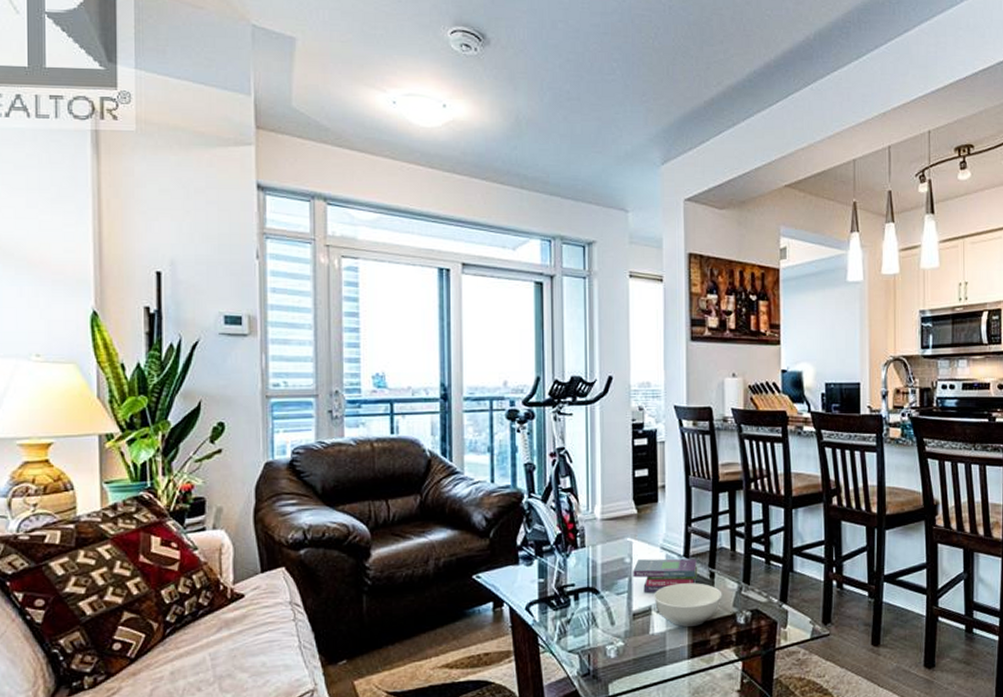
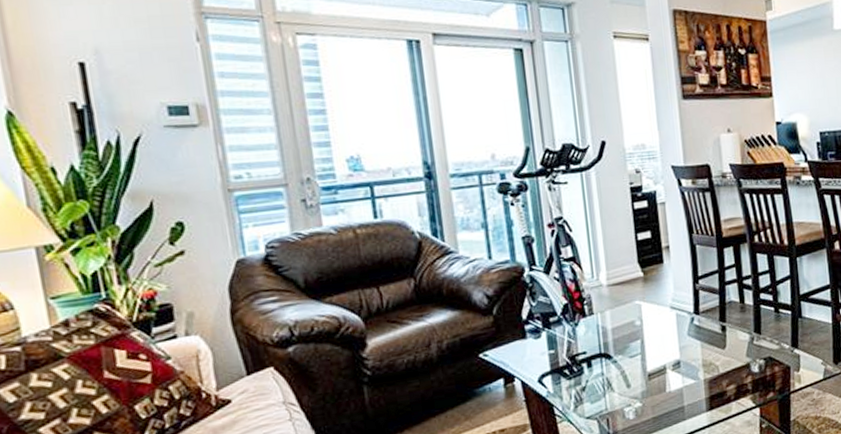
books: present [633,558,698,593] -> none [644,314,709,353]
bowl: present [654,583,722,627] -> none [667,337,735,382]

